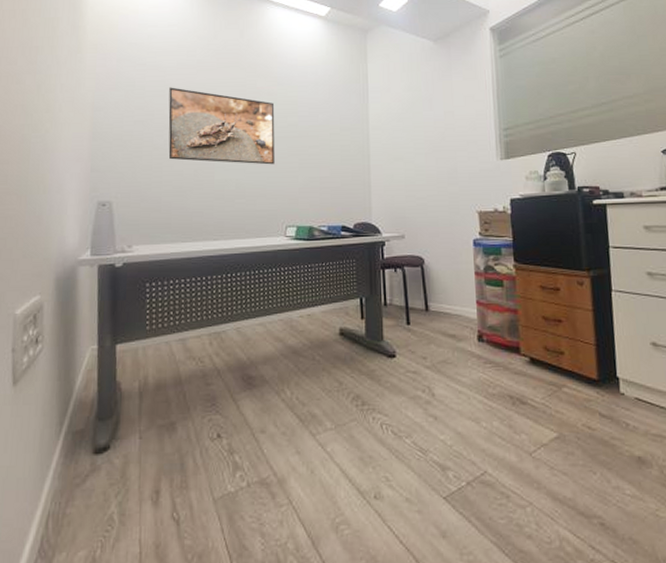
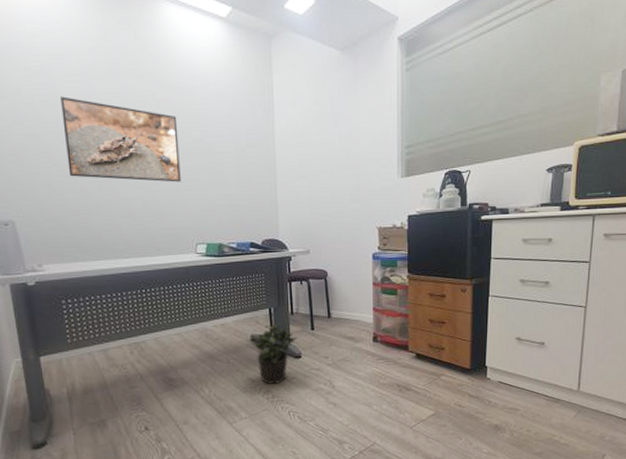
potted plant: none [344,315,391,388] -> present [255,322,297,384]

